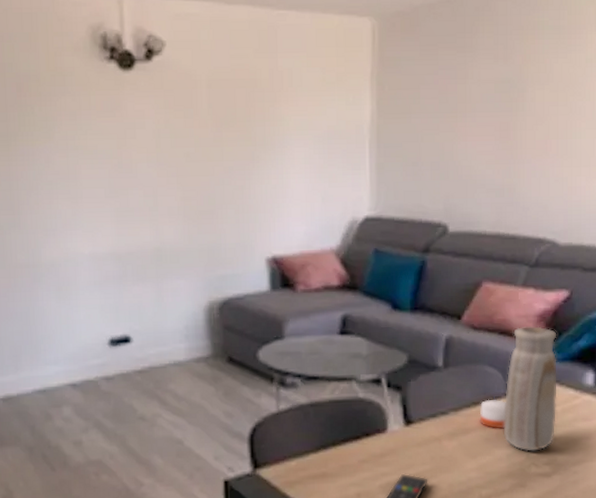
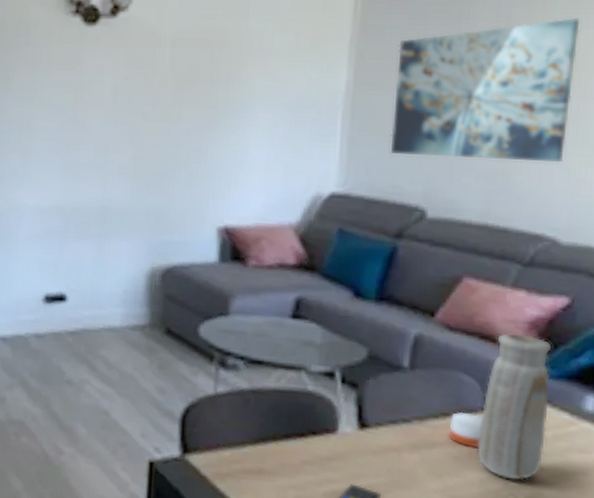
wall art: none [413,43,564,176] -> present [391,18,580,163]

